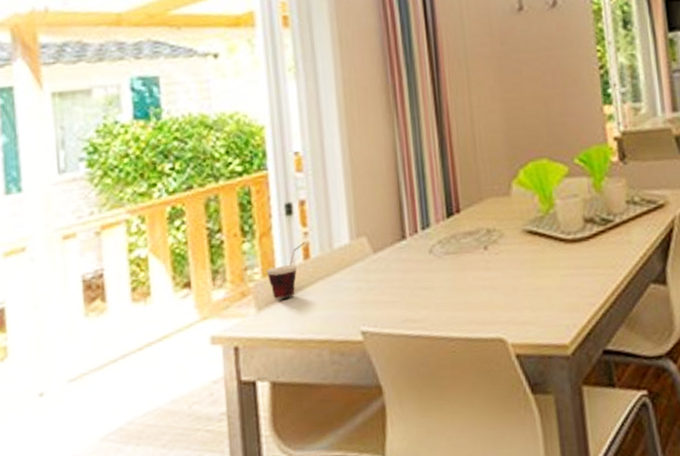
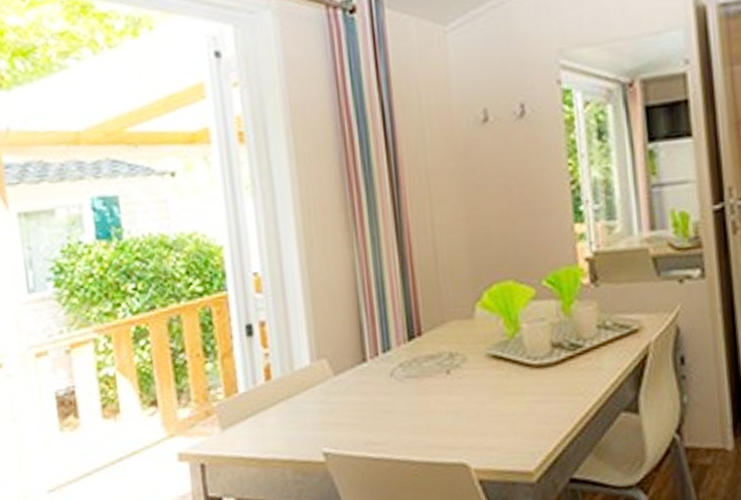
cup: present [266,241,305,299] -> none [229,362,267,419]

